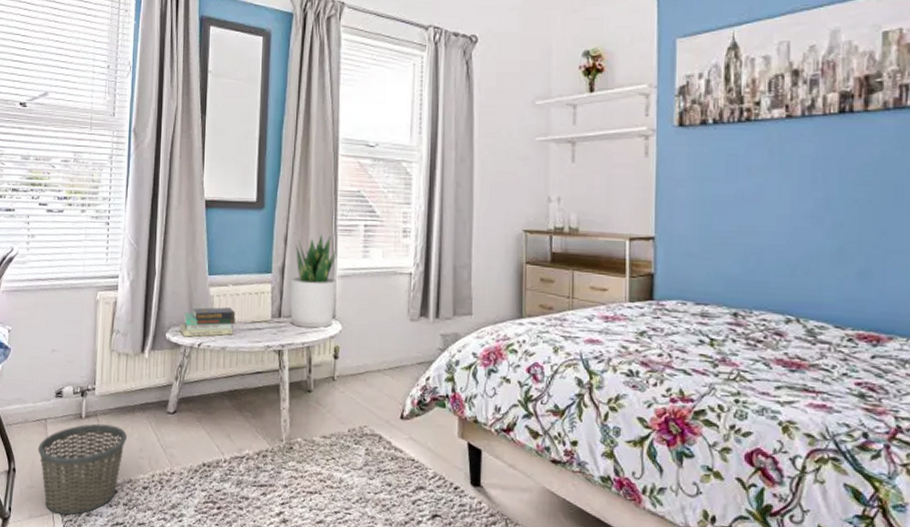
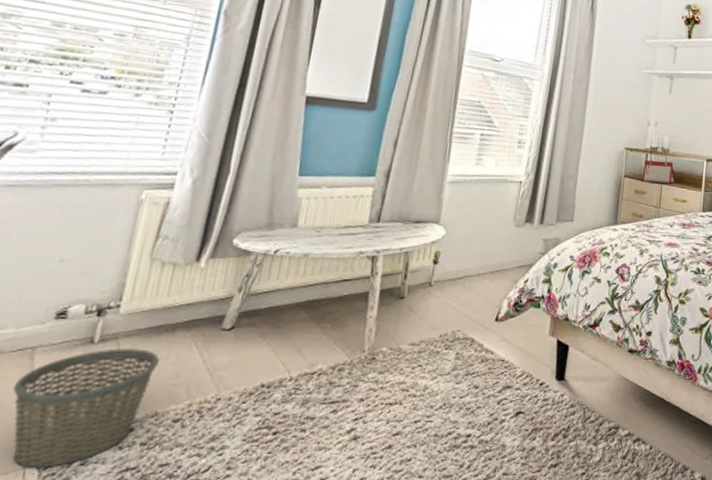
books: present [179,307,236,337] -> none [252,210,327,243]
planter: present [290,235,337,329] -> none [390,141,449,234]
handbag: none [547,226,590,271] -> present [641,146,676,185]

